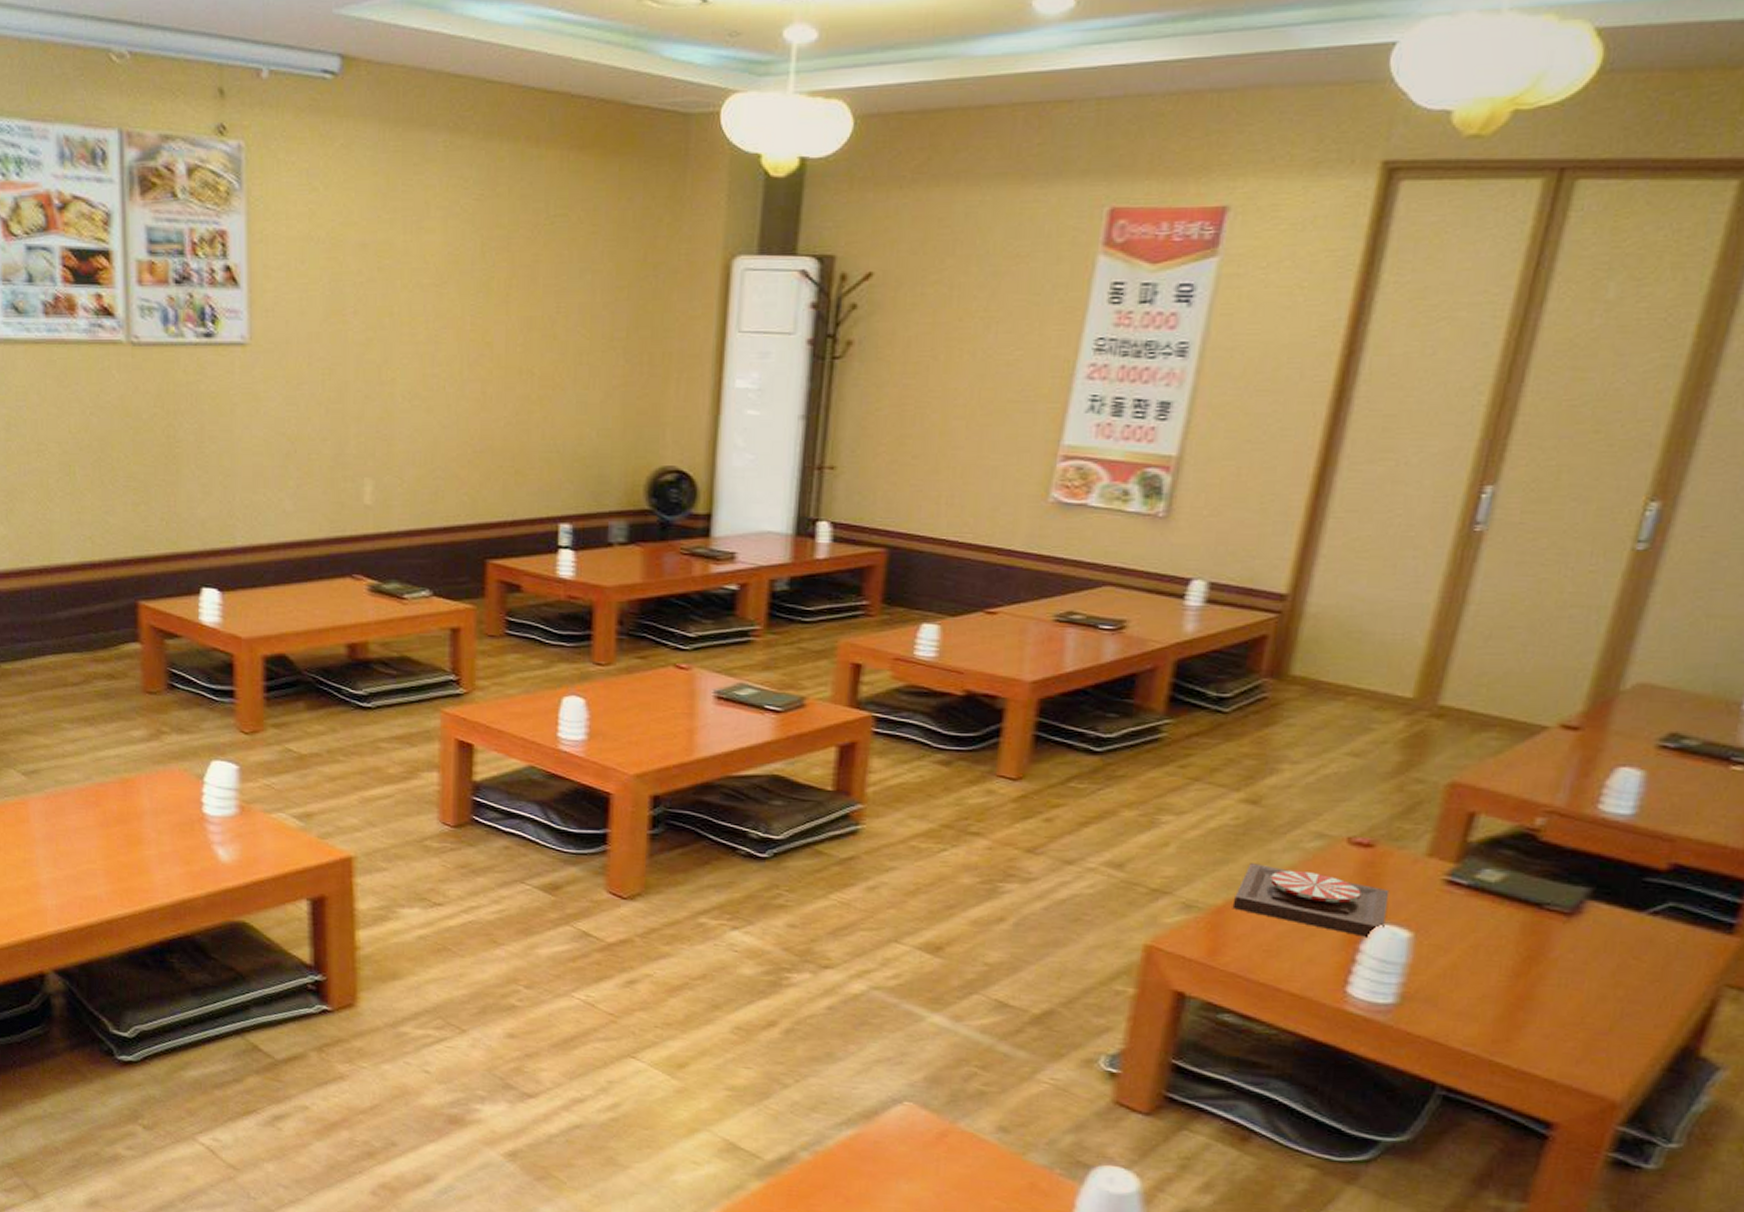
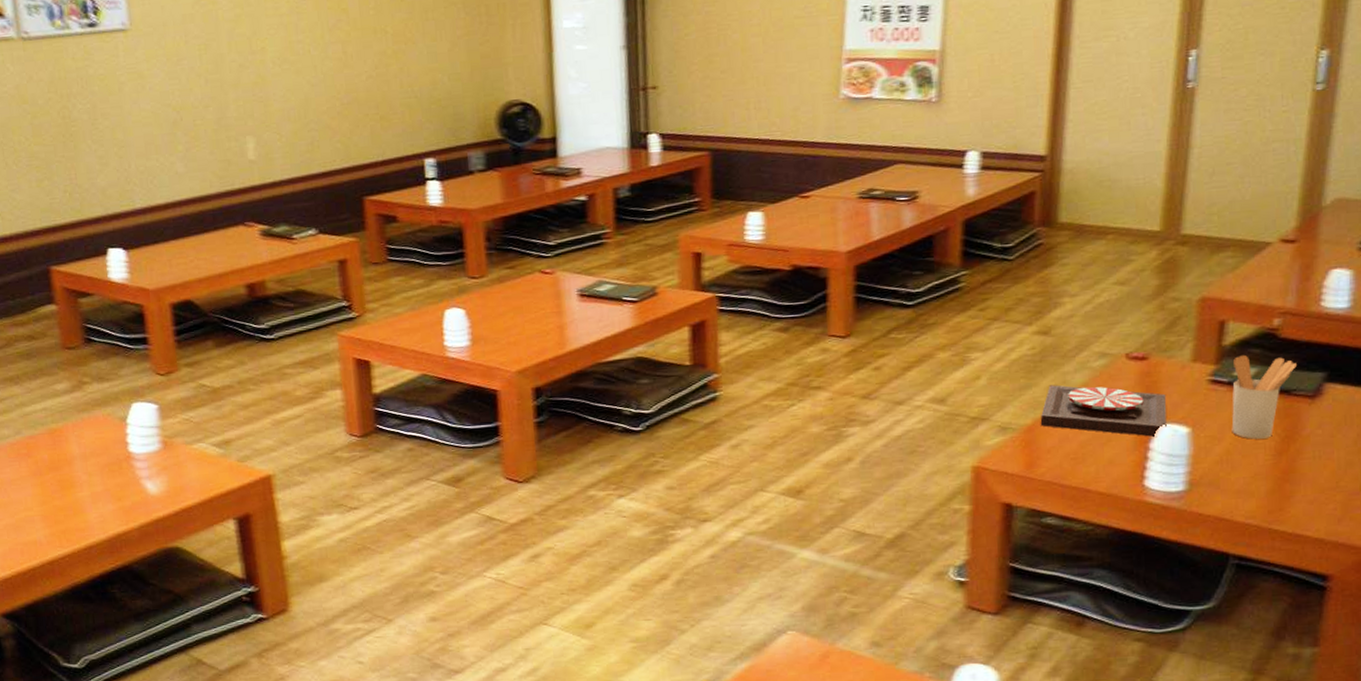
utensil holder: none [1462,855,1557,956] -> present [1231,354,1298,439]

